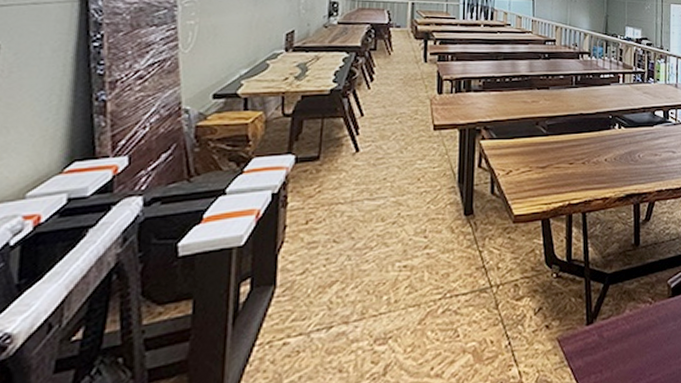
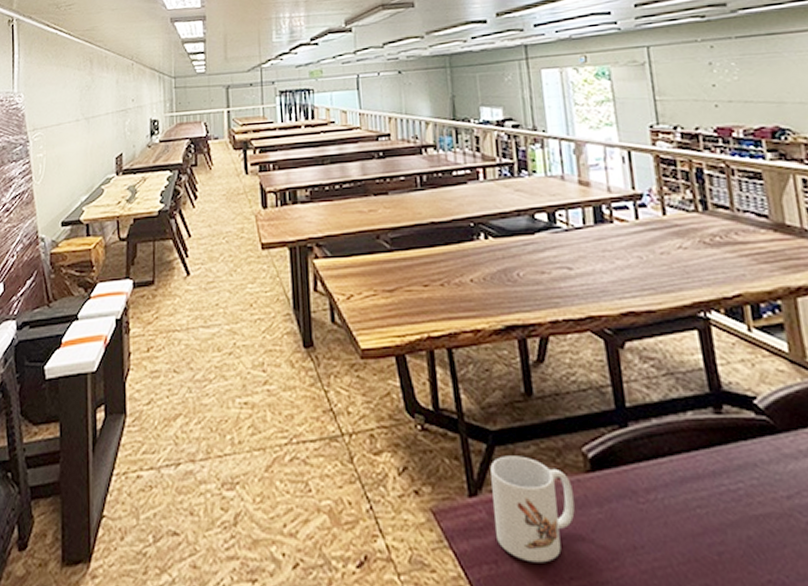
mug: none [603,290,658,368] -> present [490,456,575,563]

